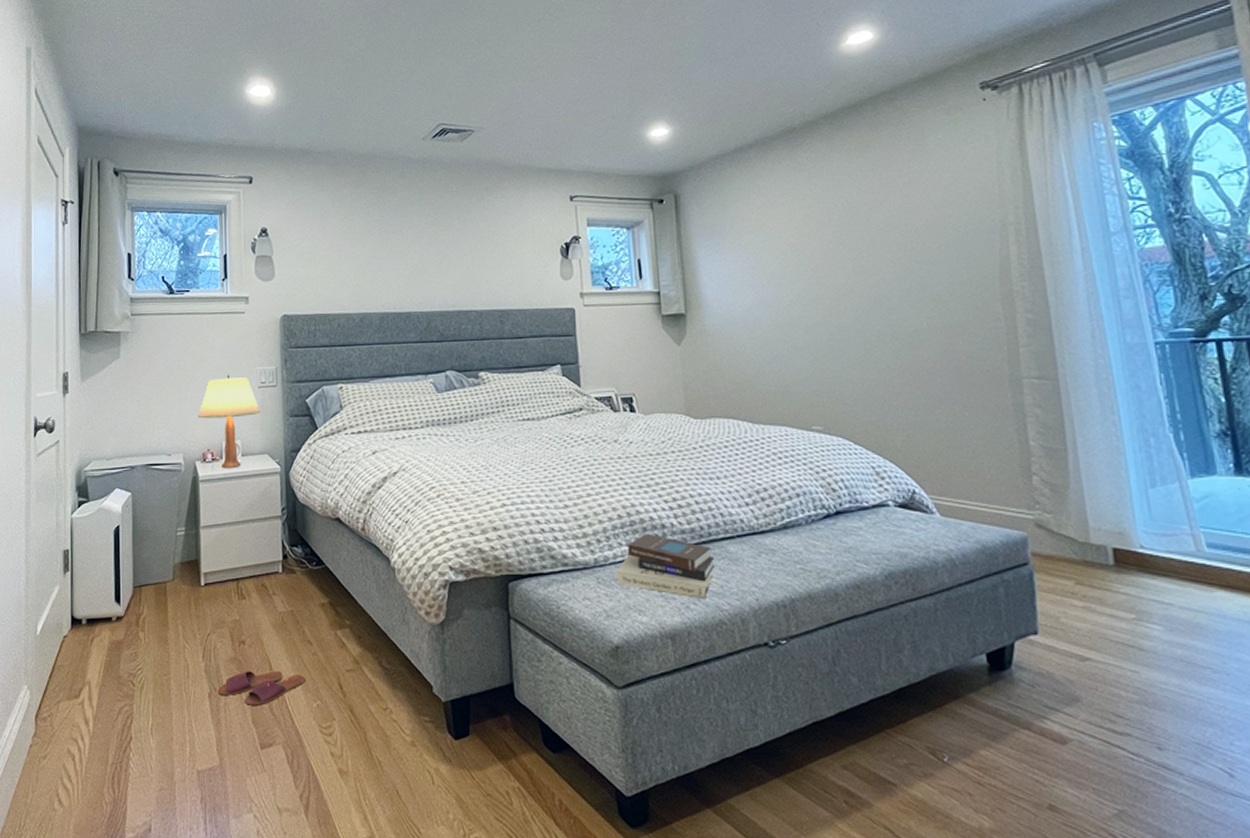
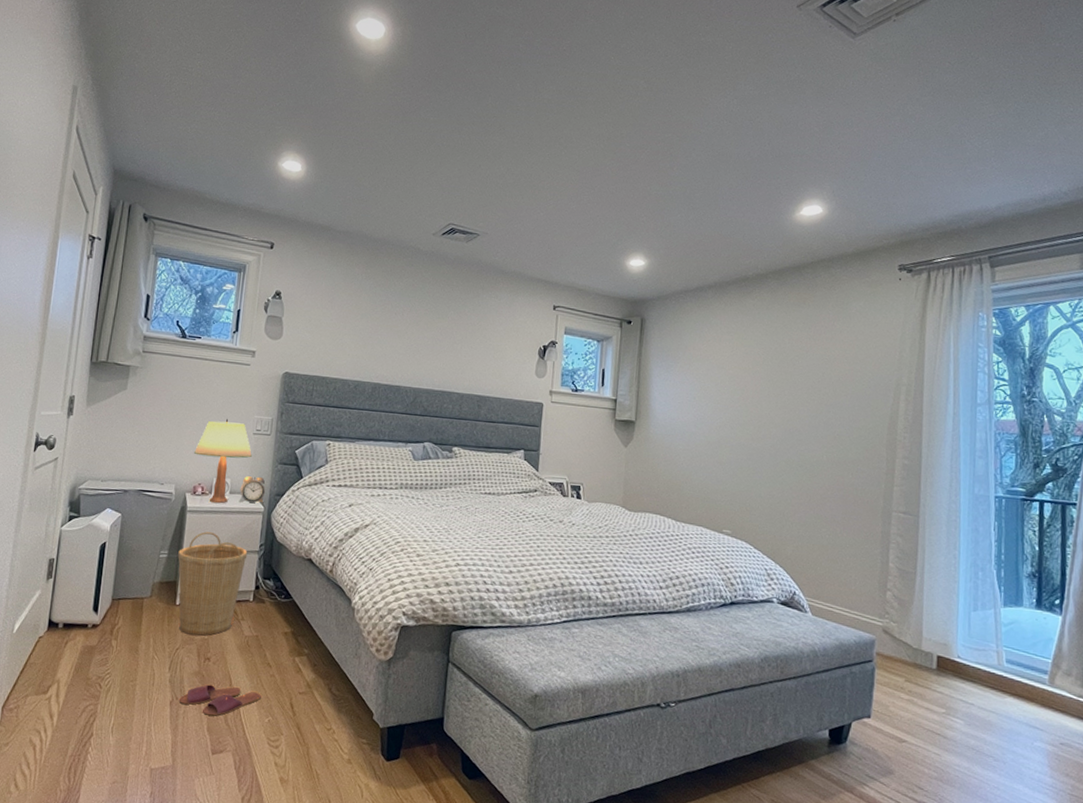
basket: none [196,501,270,617] -> present [178,532,248,636]
alarm clock: none [252,433,279,464] -> present [239,475,265,504]
books: present [616,533,715,600] -> none [544,602,628,664]

